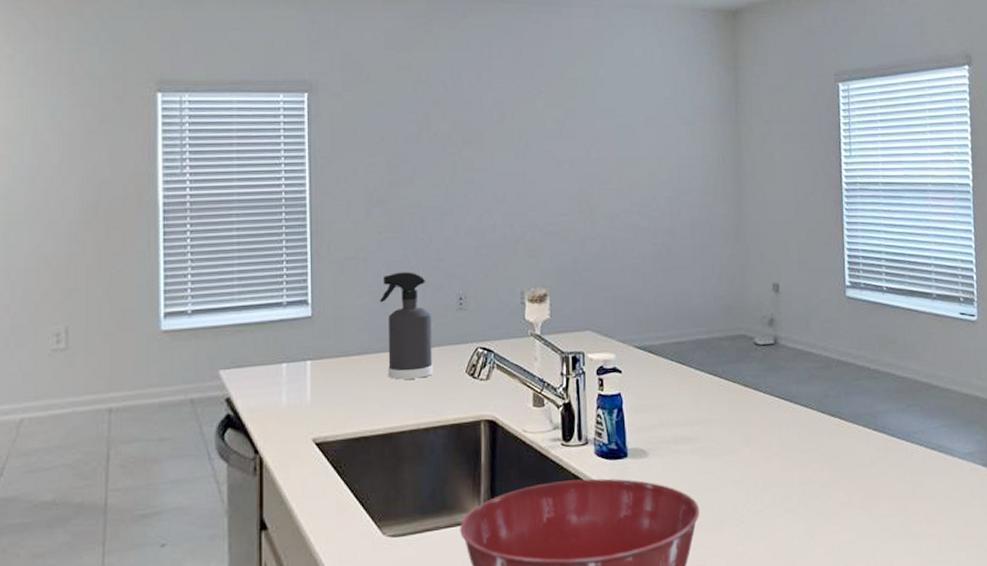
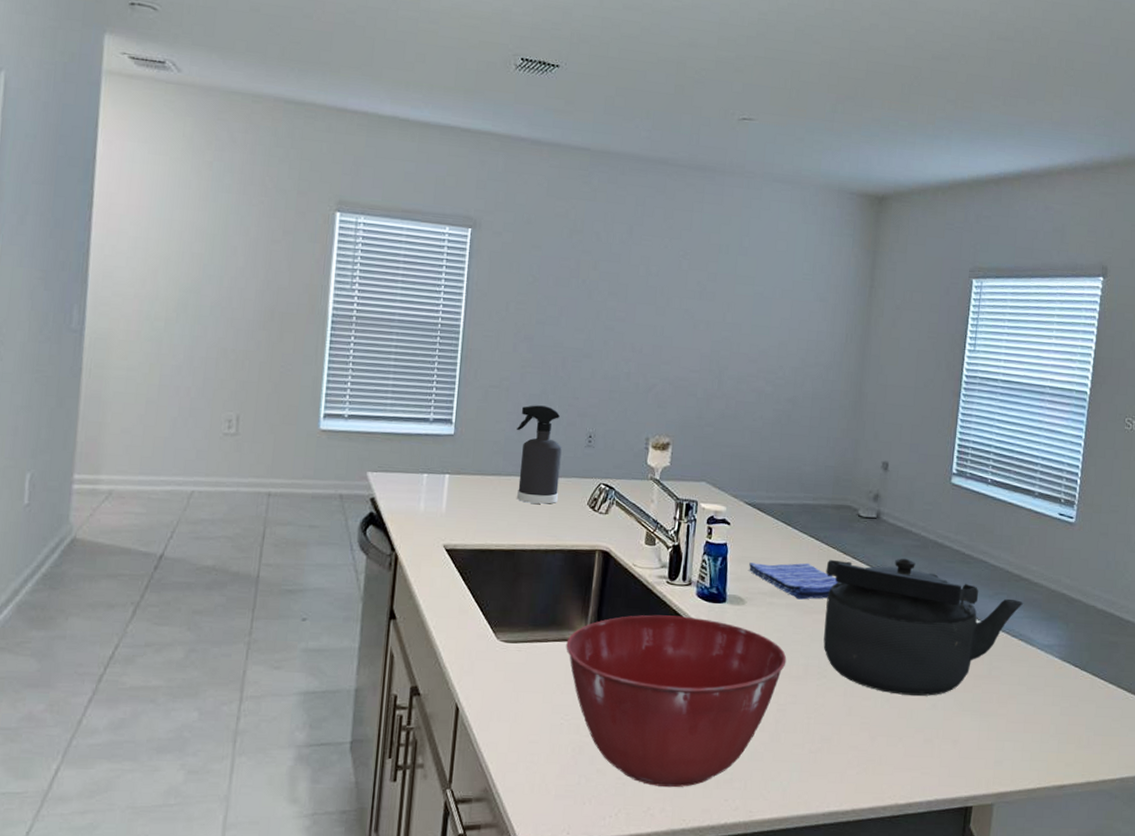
dish towel: none [647,402,743,443] -> present [749,563,838,600]
kettle: none [728,382,938,530] -> present [823,558,1024,696]

